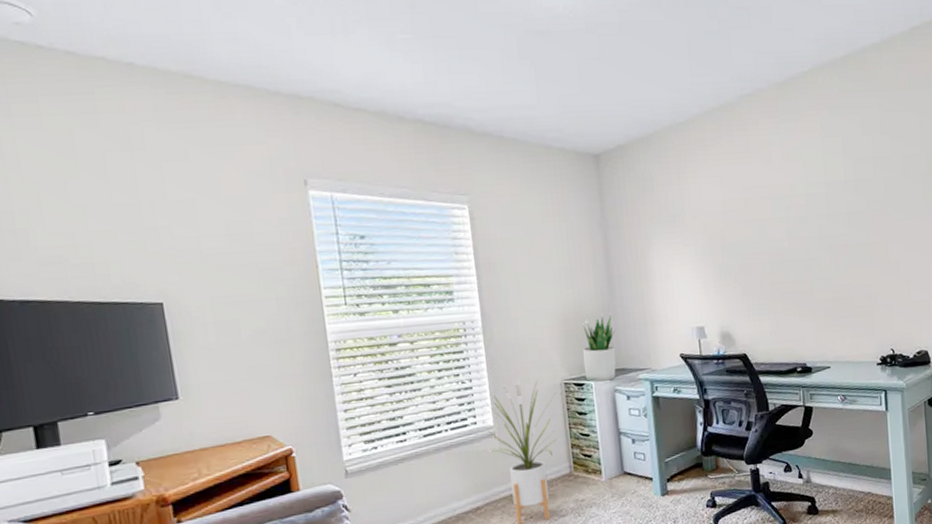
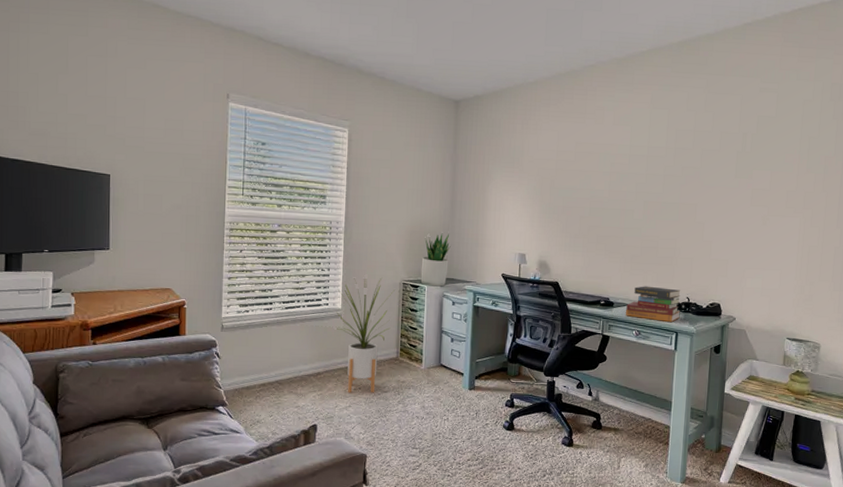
books: none [826,341,887,381] -> present [625,286,681,323]

